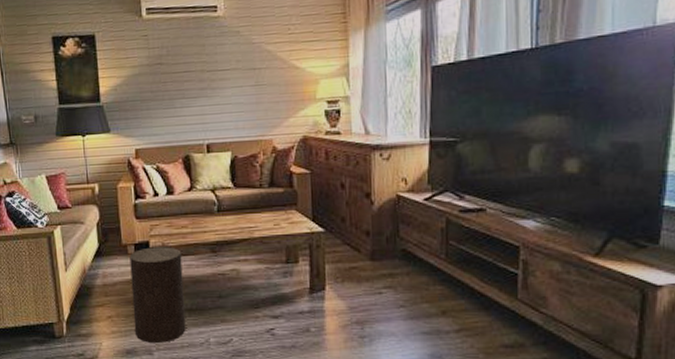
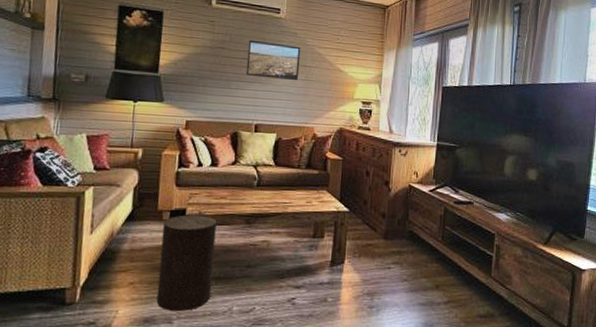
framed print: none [187,46,248,91] -> present [246,39,301,81]

